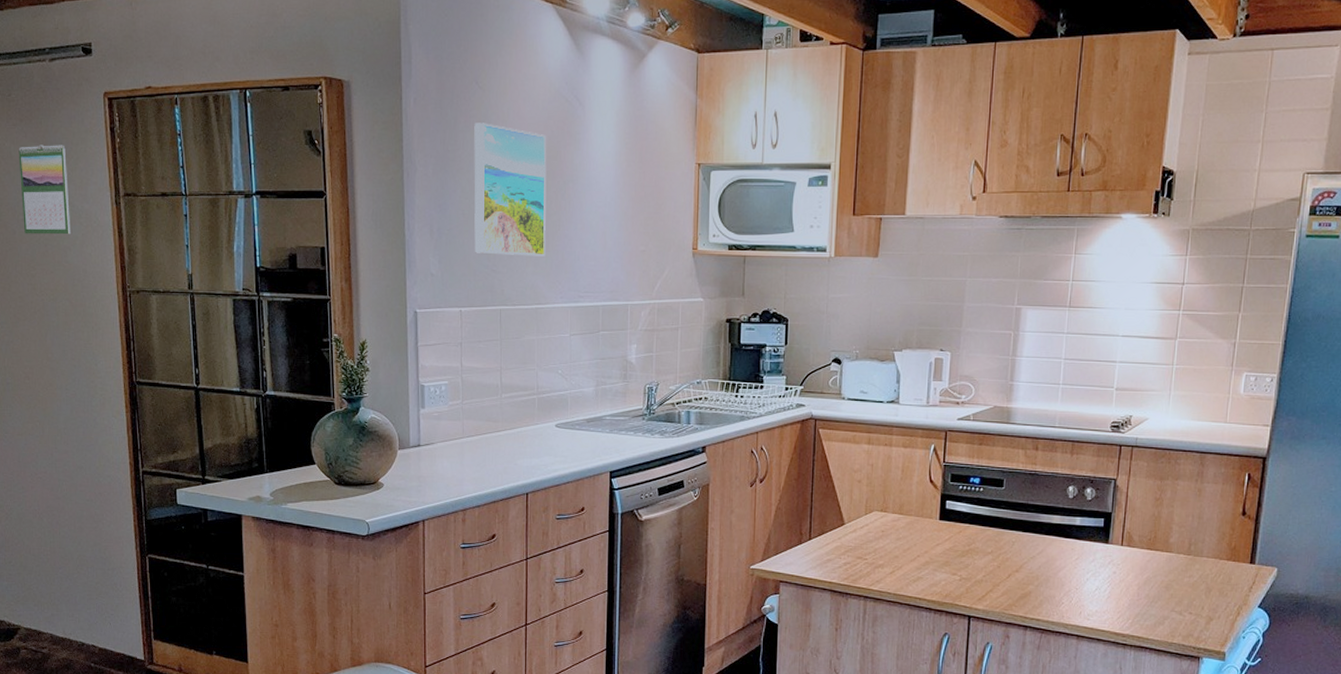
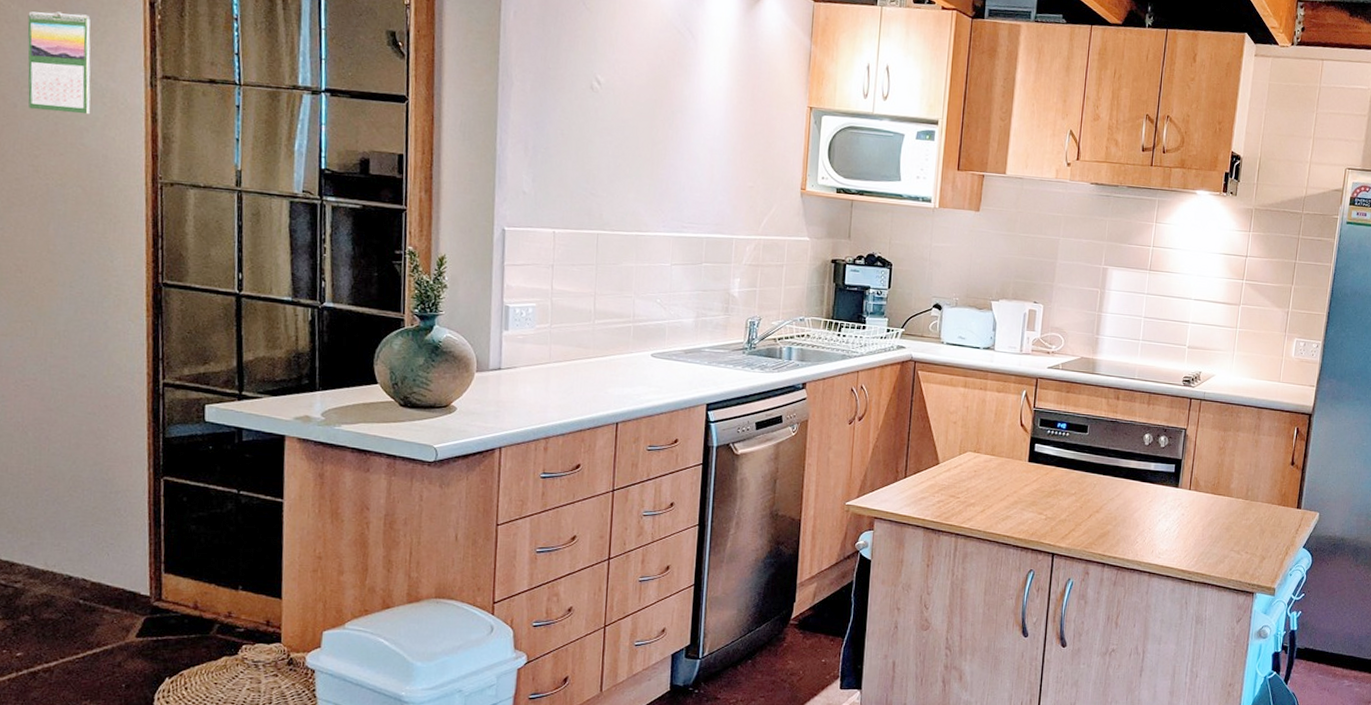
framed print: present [474,123,547,257] -> none [572,43,656,184]

